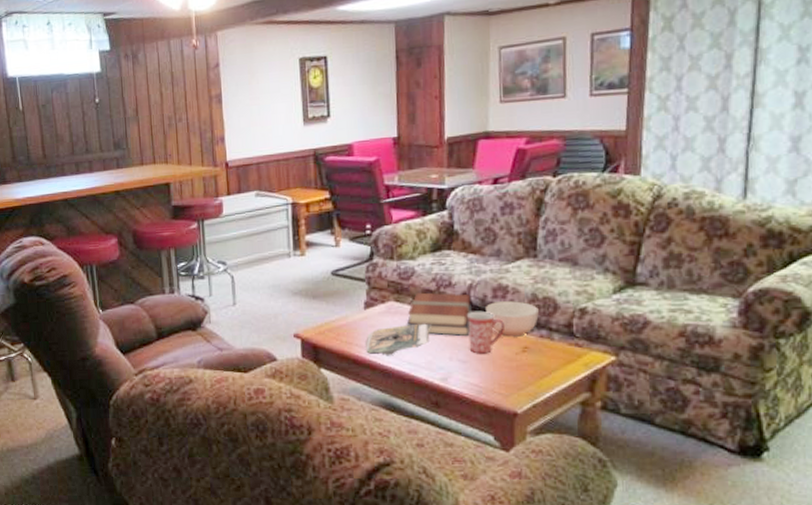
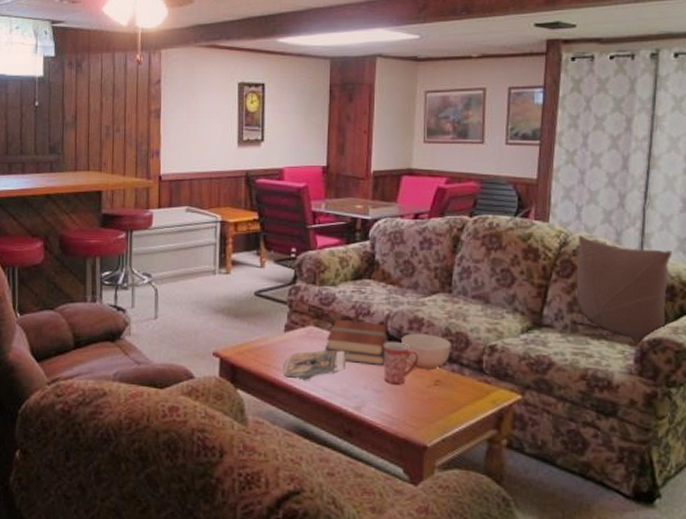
pillow: none [667,186,780,293] -> present [571,235,672,341]

